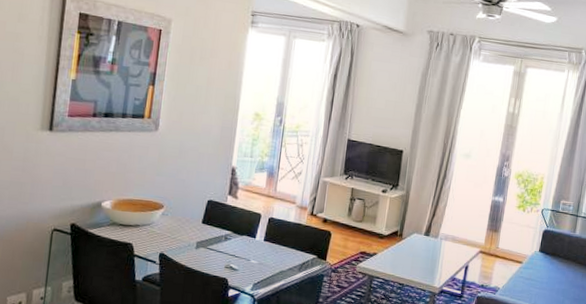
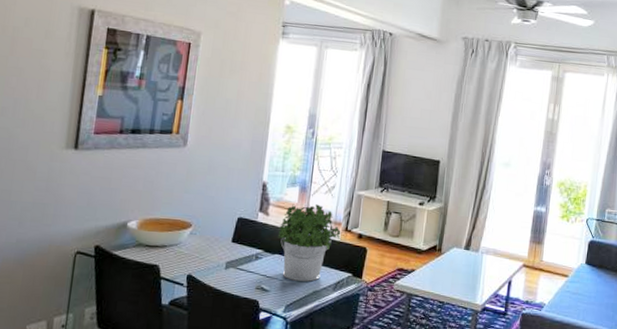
potted plant: none [246,188,307,262] -> present [277,204,341,282]

